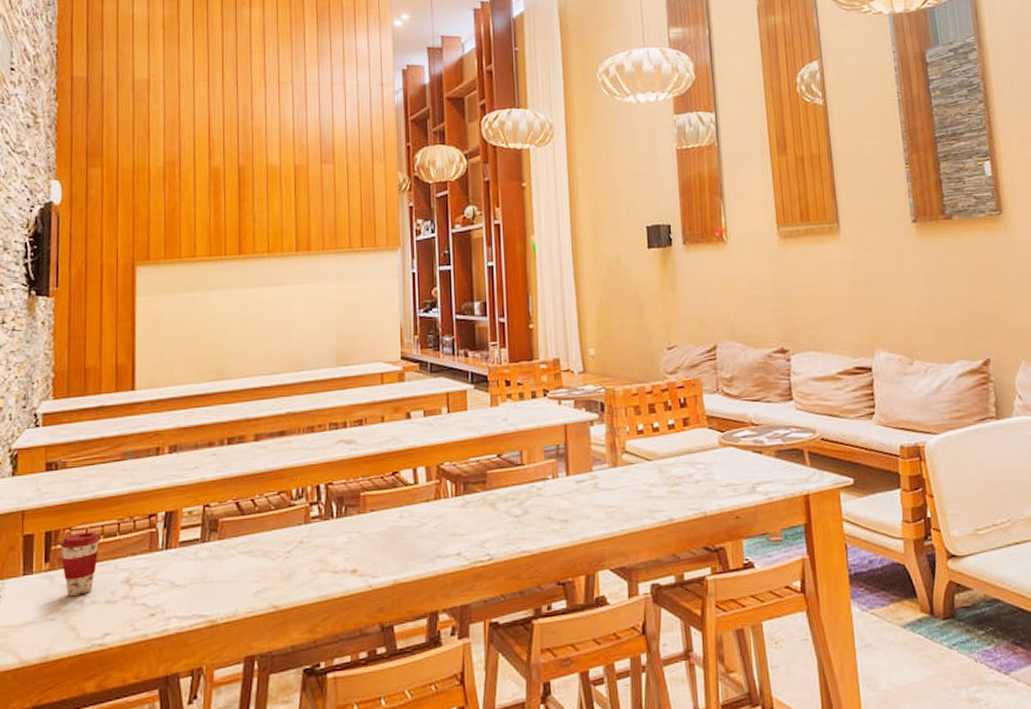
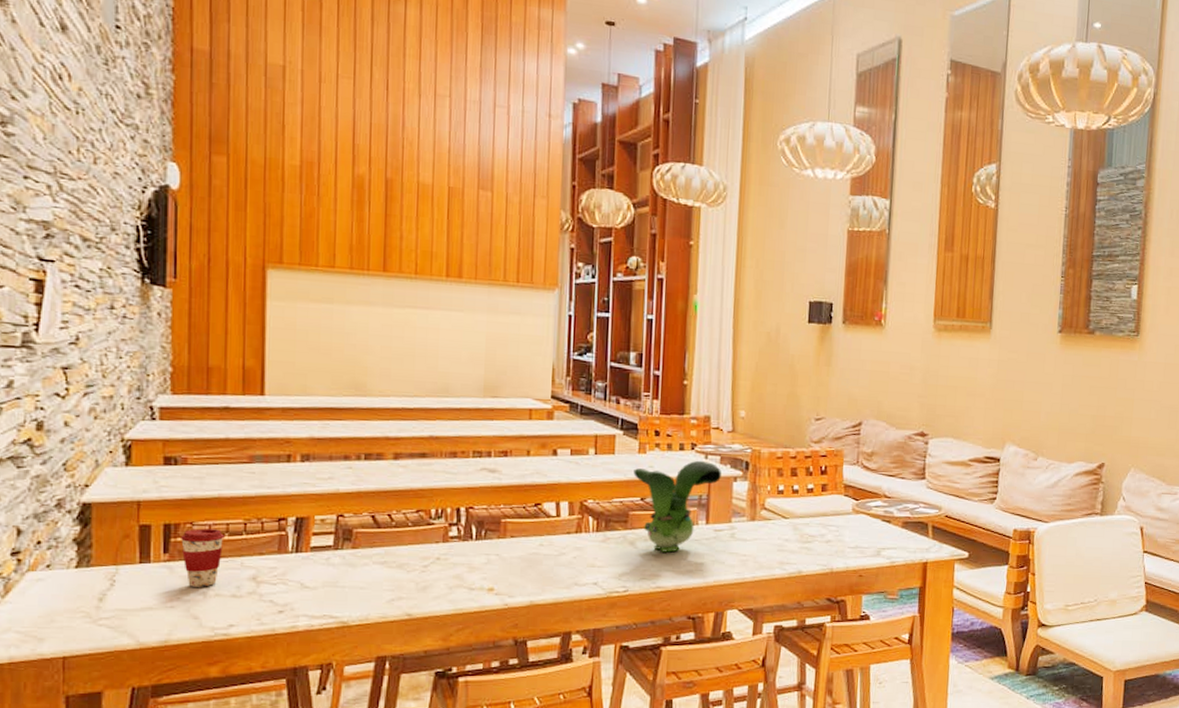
toy figurine: none [488,406,577,512] -> present [633,460,721,553]

